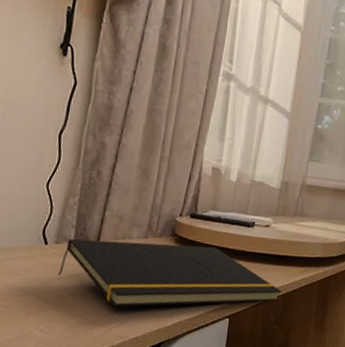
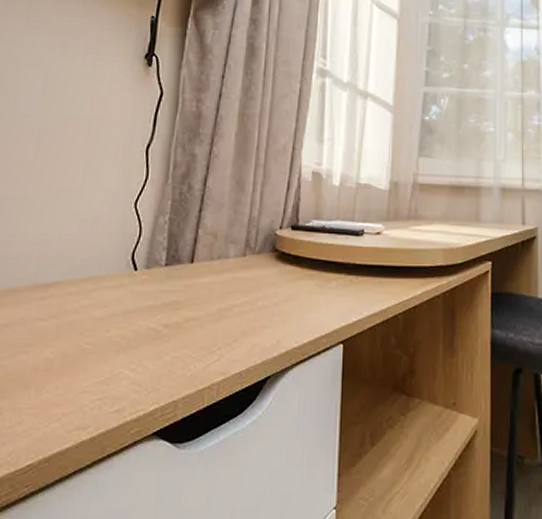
notepad: present [57,239,282,307] -> none [149,261,401,338]

